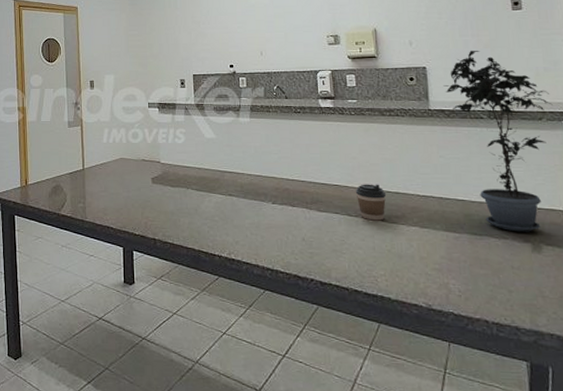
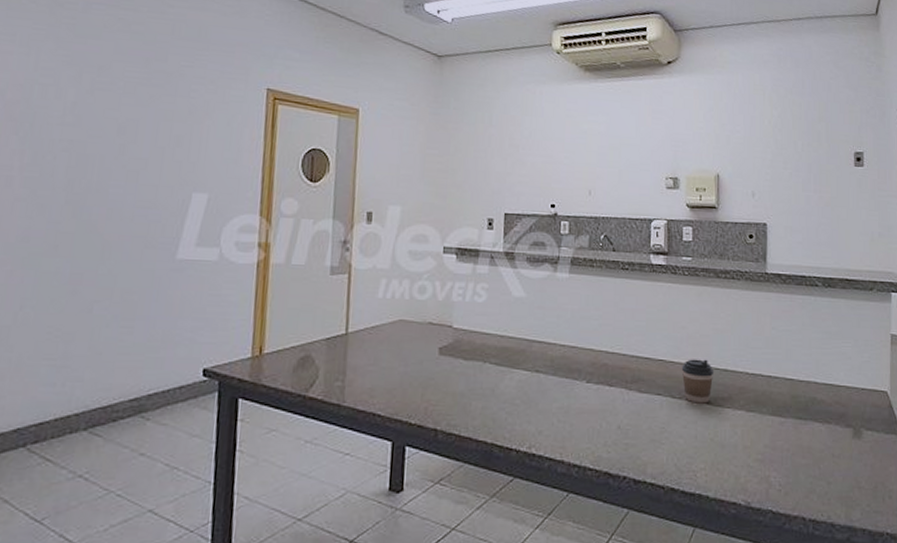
potted plant: present [443,51,553,232] -> none [782,208,884,416]

